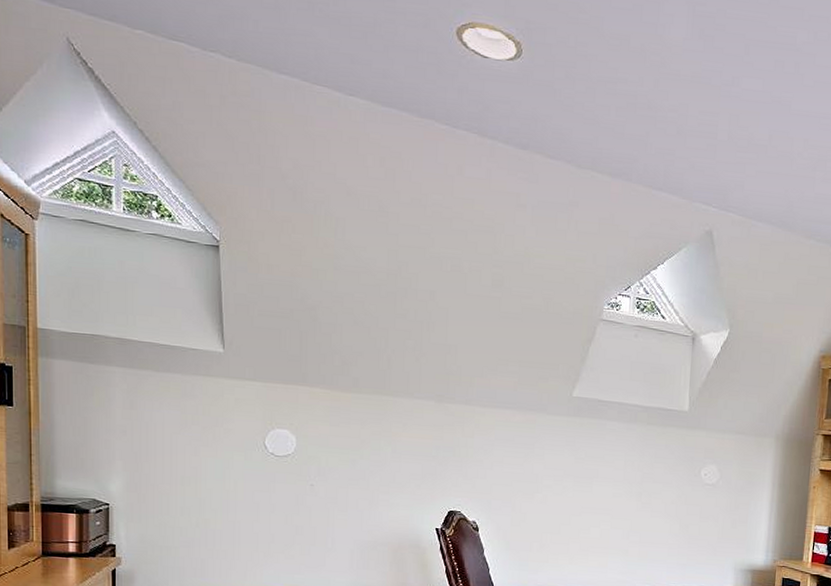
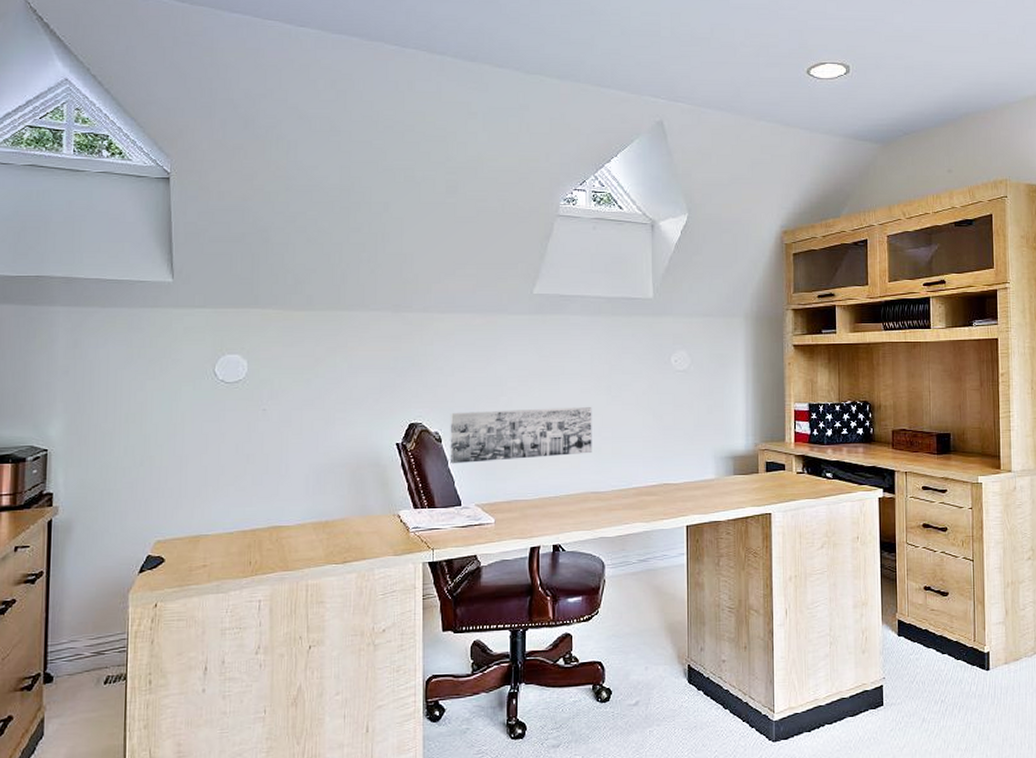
wall art: none [485,504,622,555] -> present [450,406,592,464]

